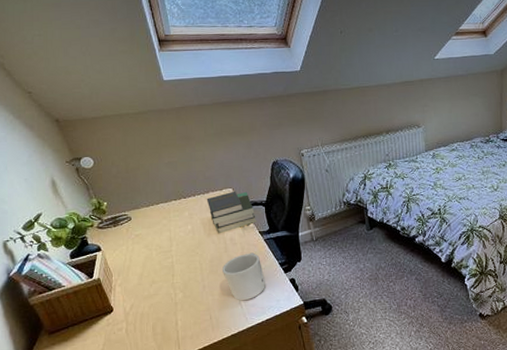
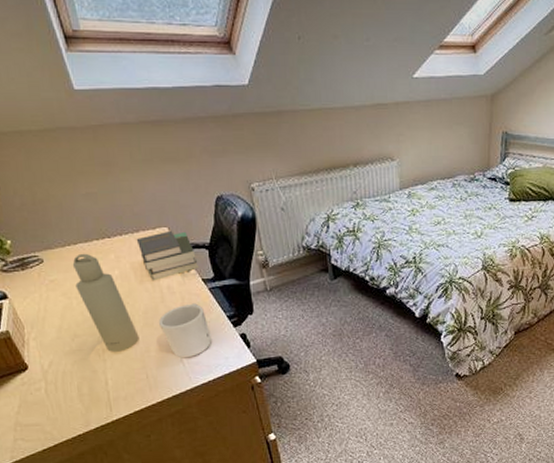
bottle: none [154,211,205,296] -> present [72,253,139,352]

